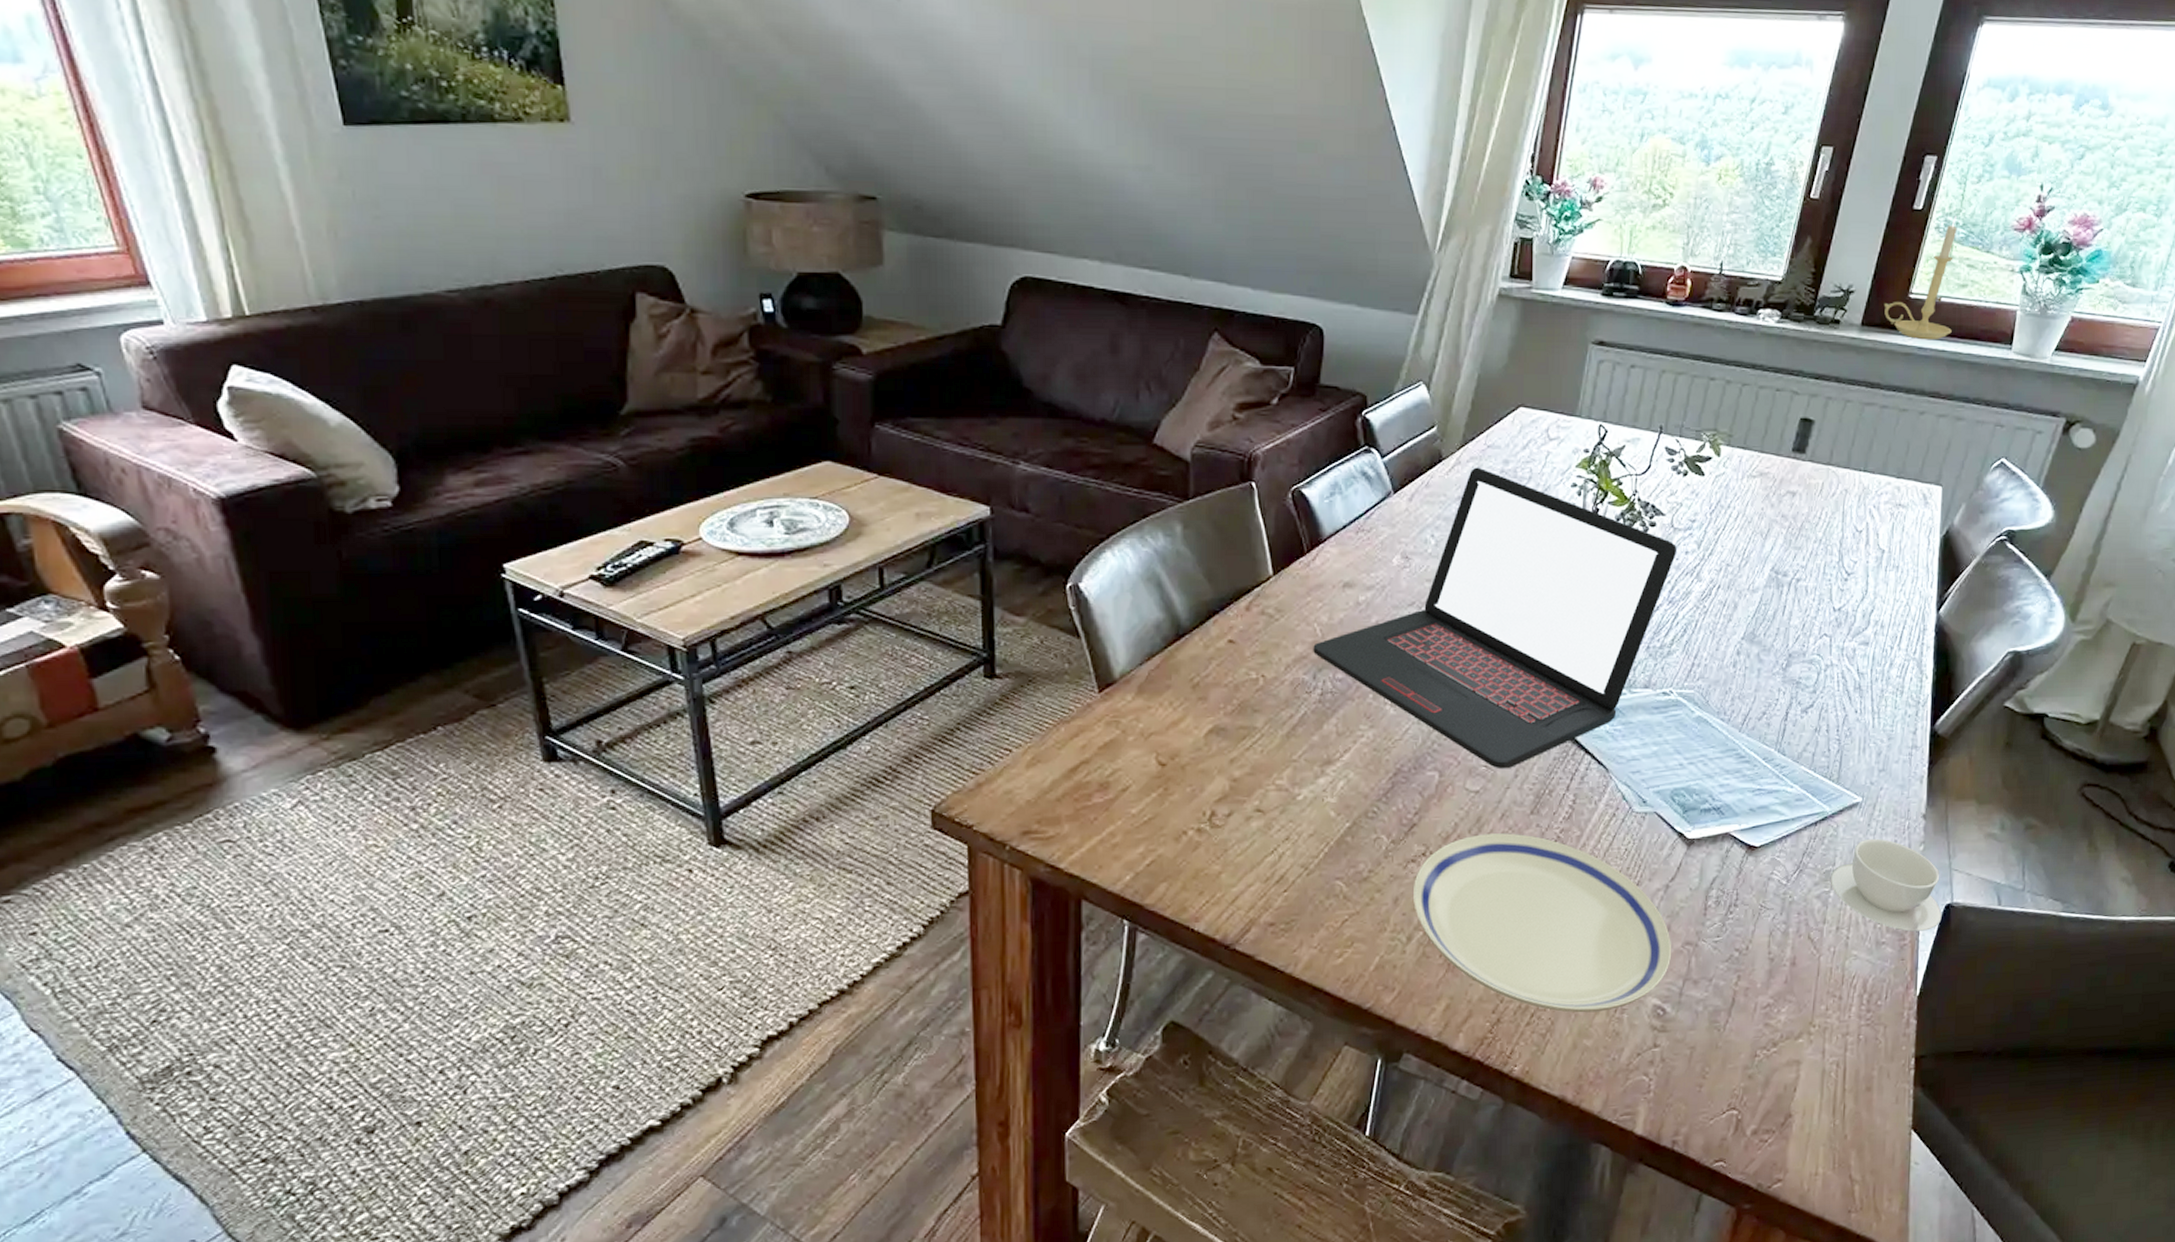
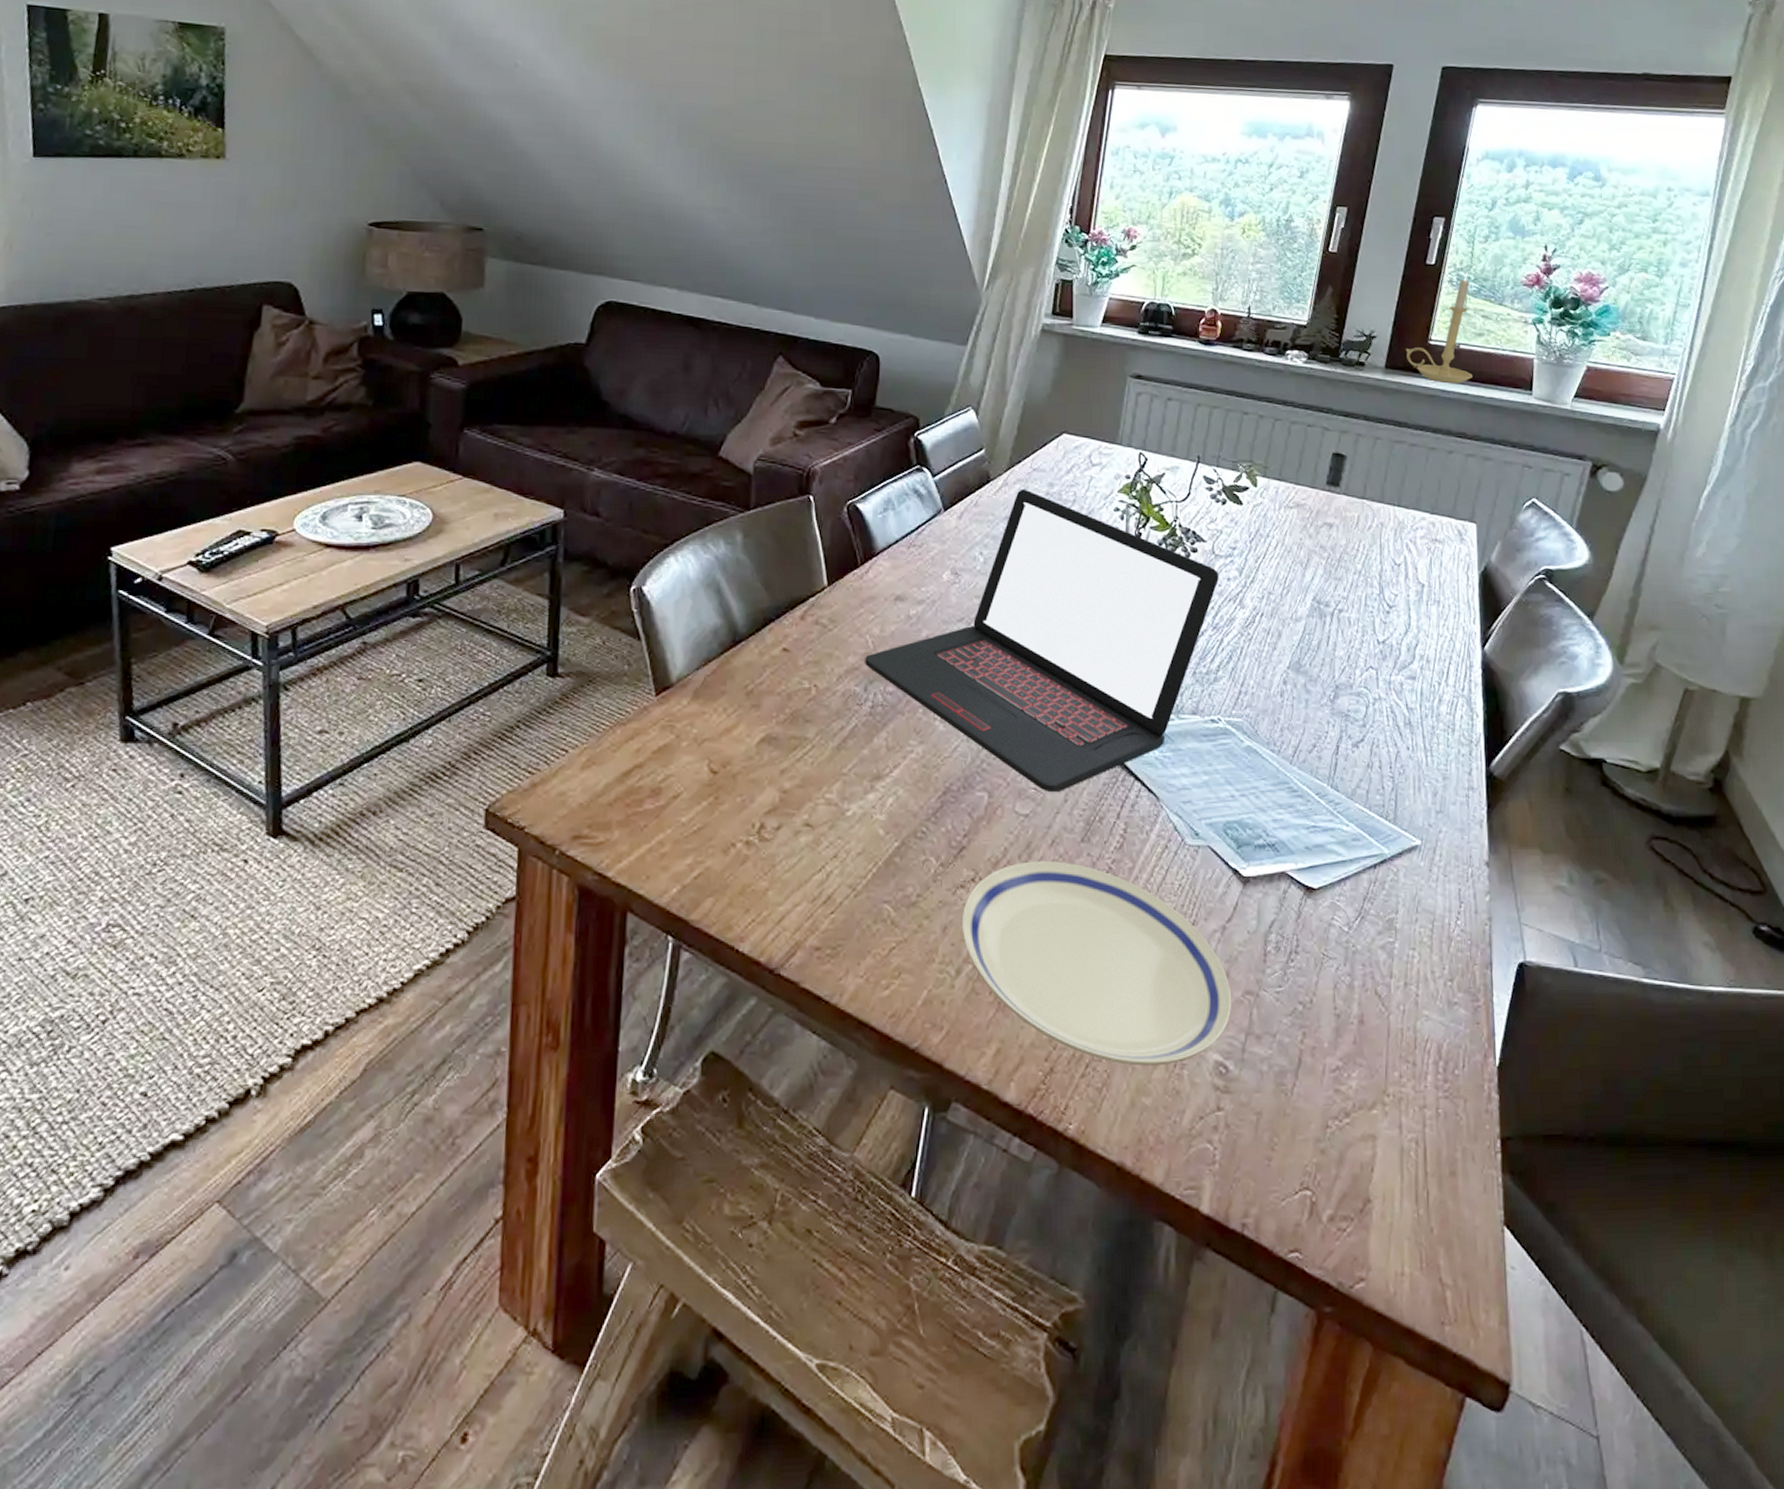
teacup: present [1830,838,1942,932] -> none [1393,885,1516,992]

